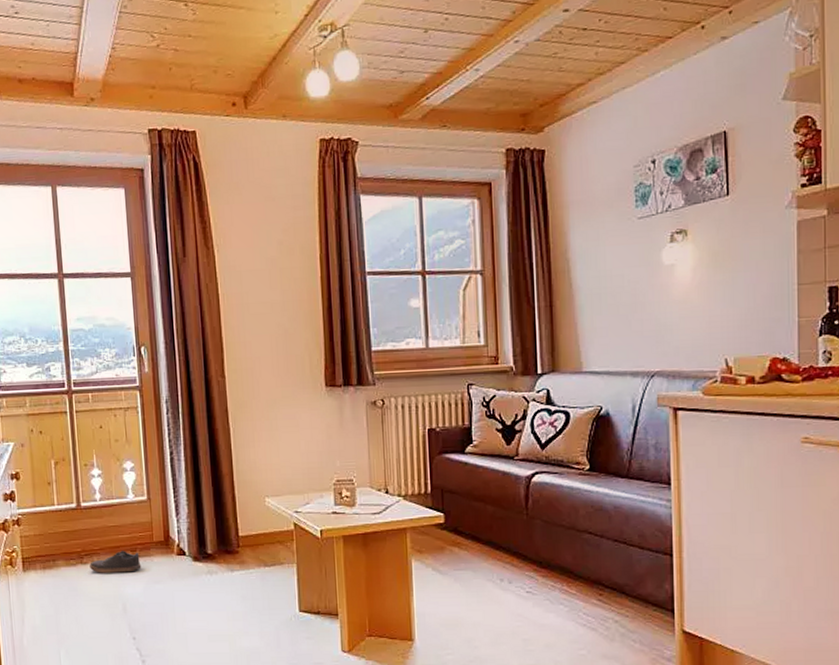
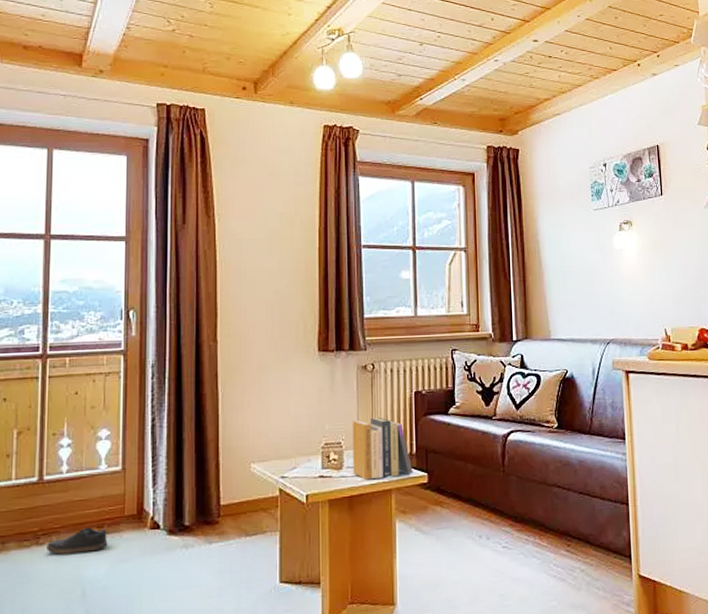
books: none [363,454,429,518] -> present [352,417,413,480]

